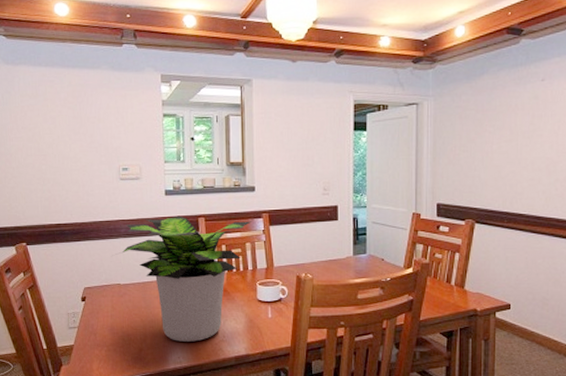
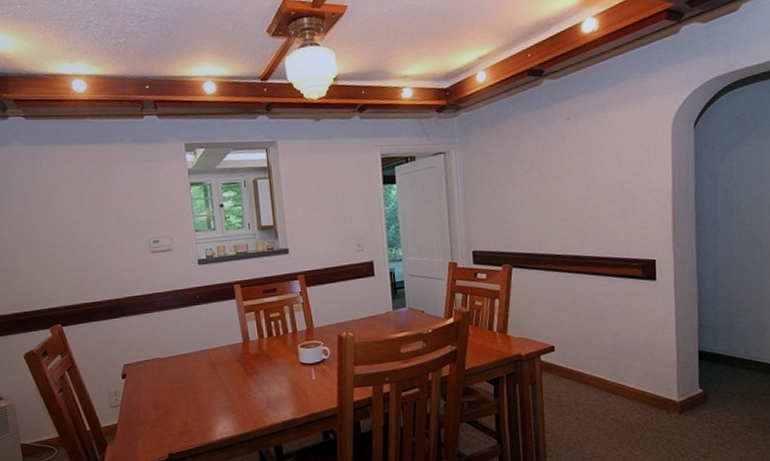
potted plant: present [119,215,252,342] -> none [156,284,289,412]

